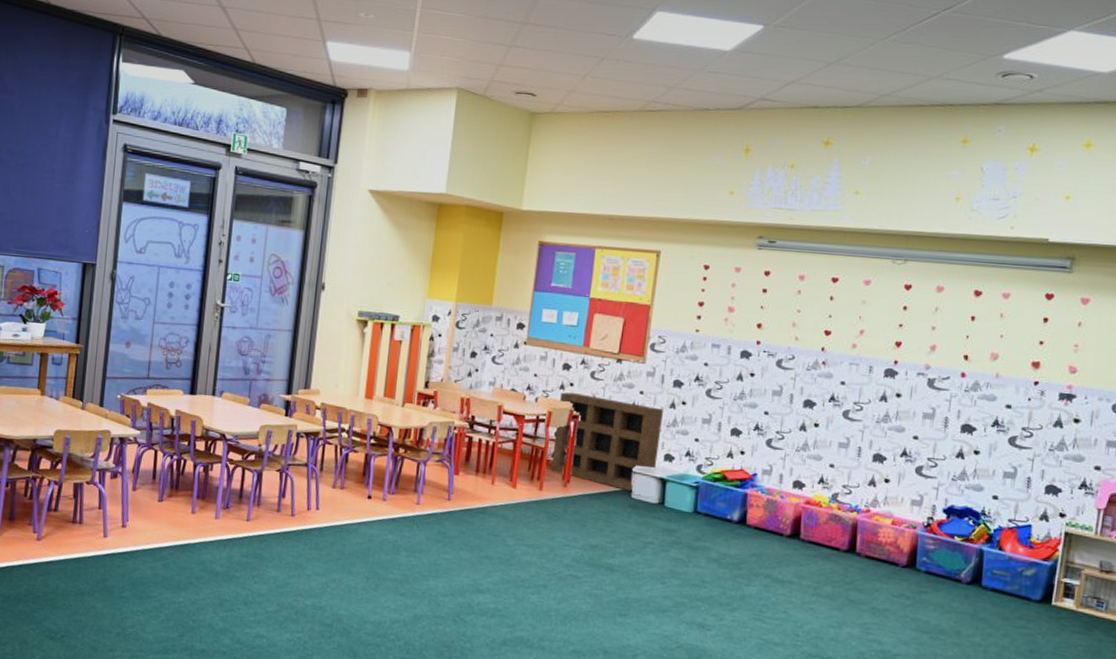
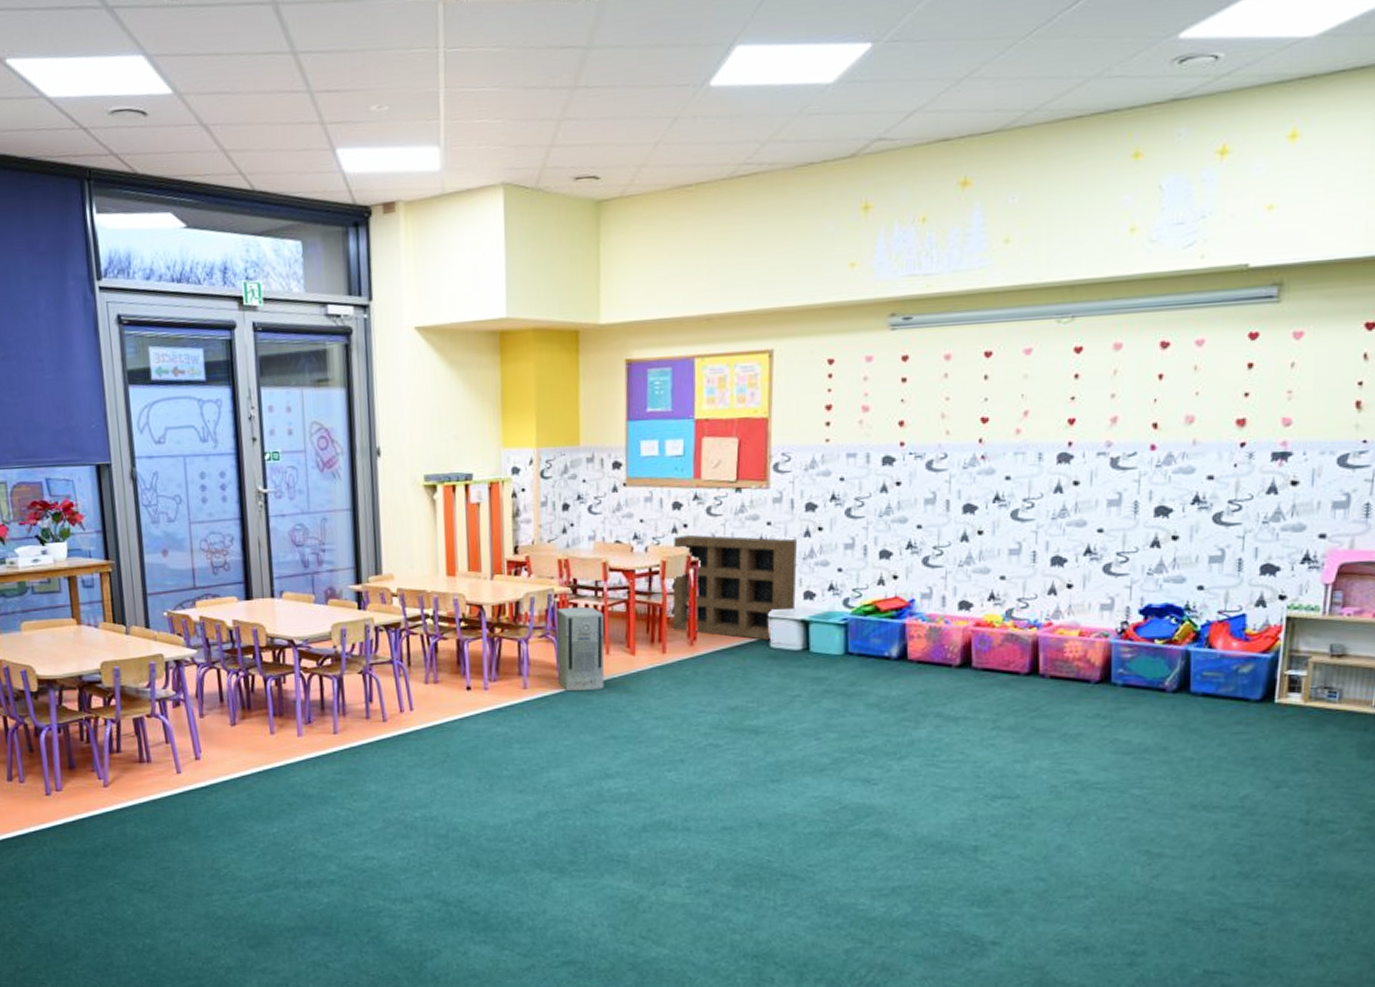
air purifier: none [448,439,494,514] -> present [556,607,605,691]

